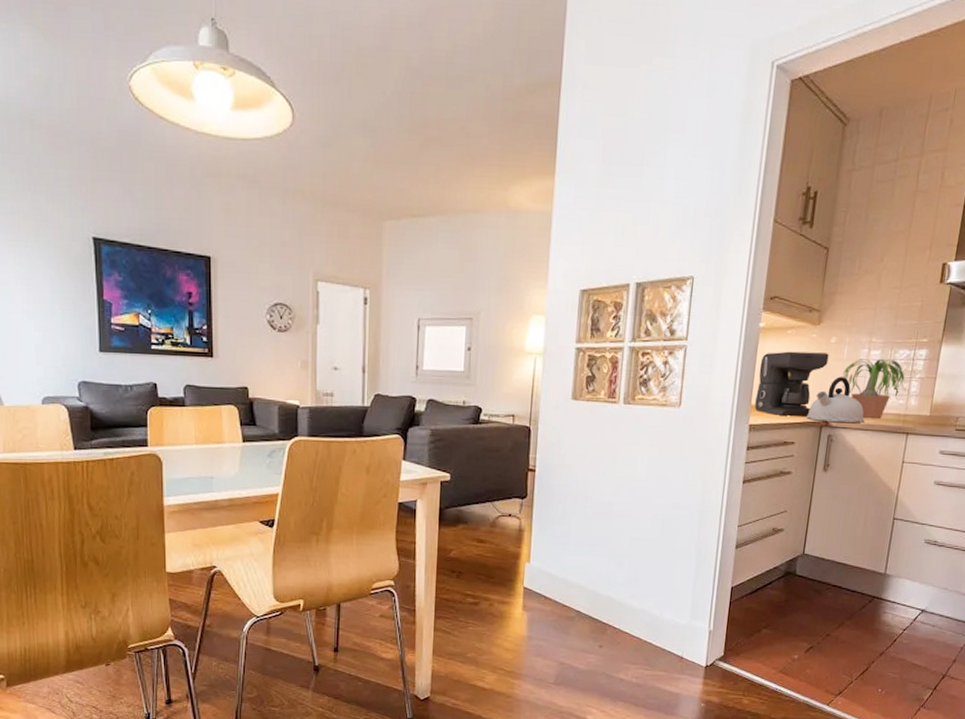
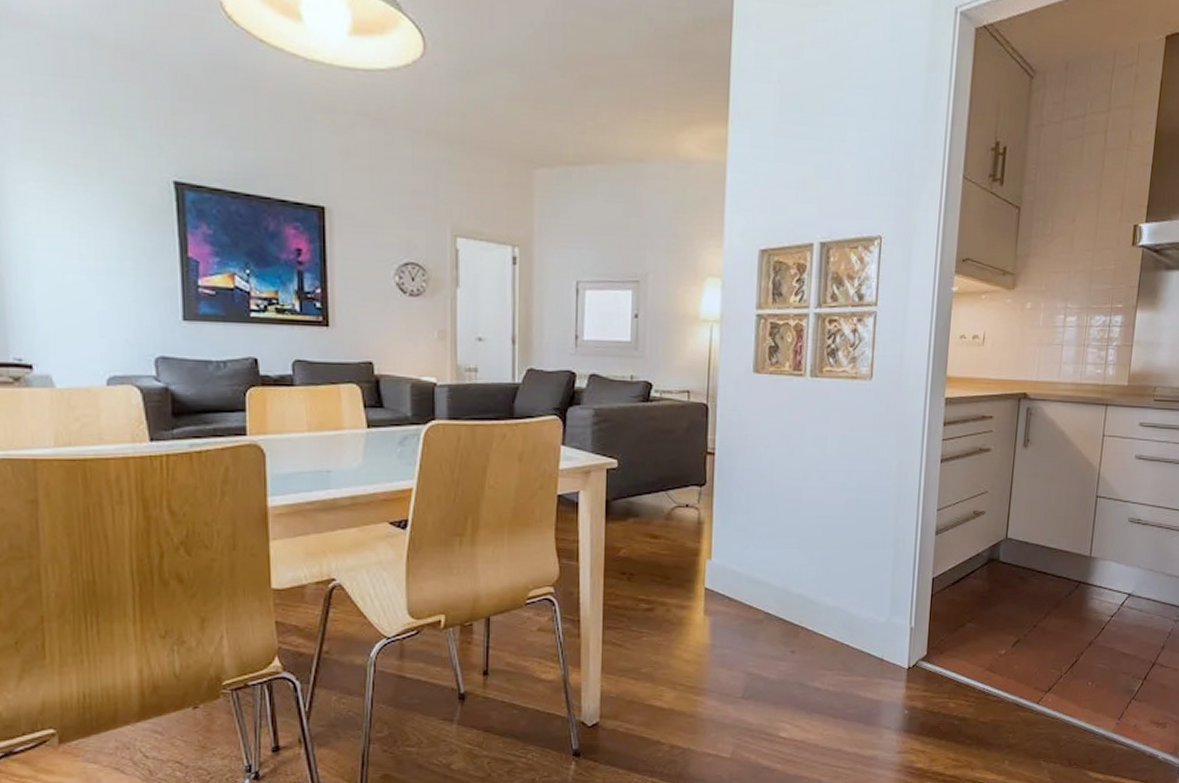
coffee maker: present [754,351,829,416] -> none [950,317,1025,388]
kettle: present [806,376,865,424] -> none [1004,345,1064,395]
potted plant: present [840,359,909,419] -> none [1036,325,1106,390]

